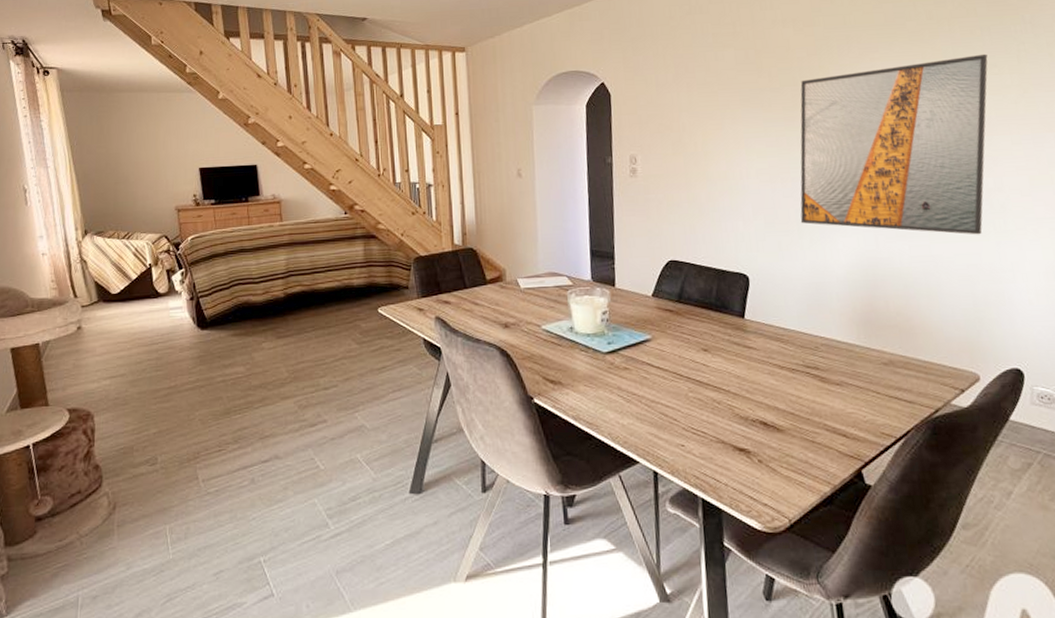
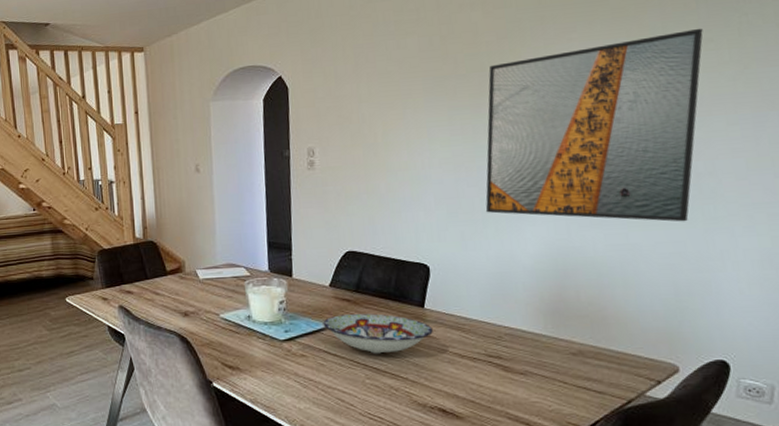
bowl: none [646,324,753,366] -> present [323,314,433,354]

